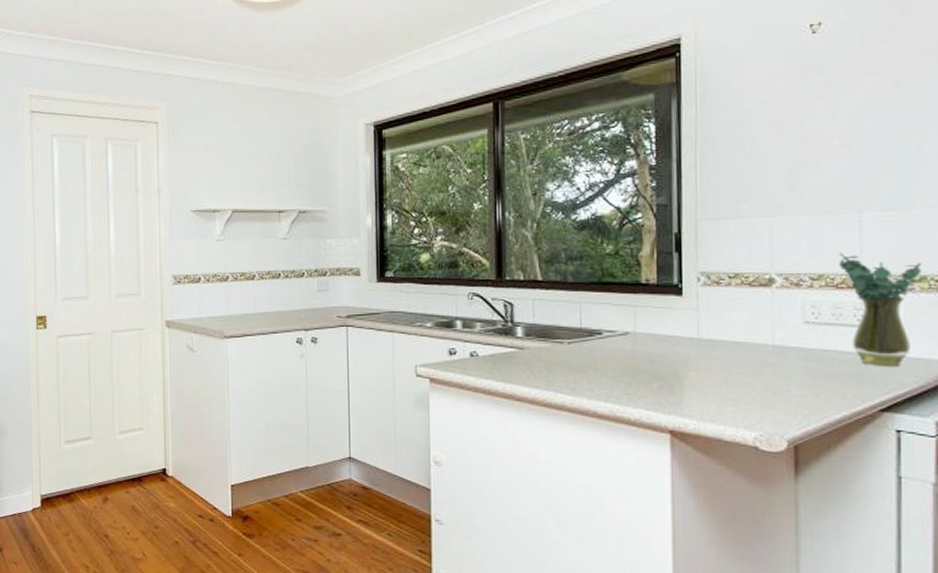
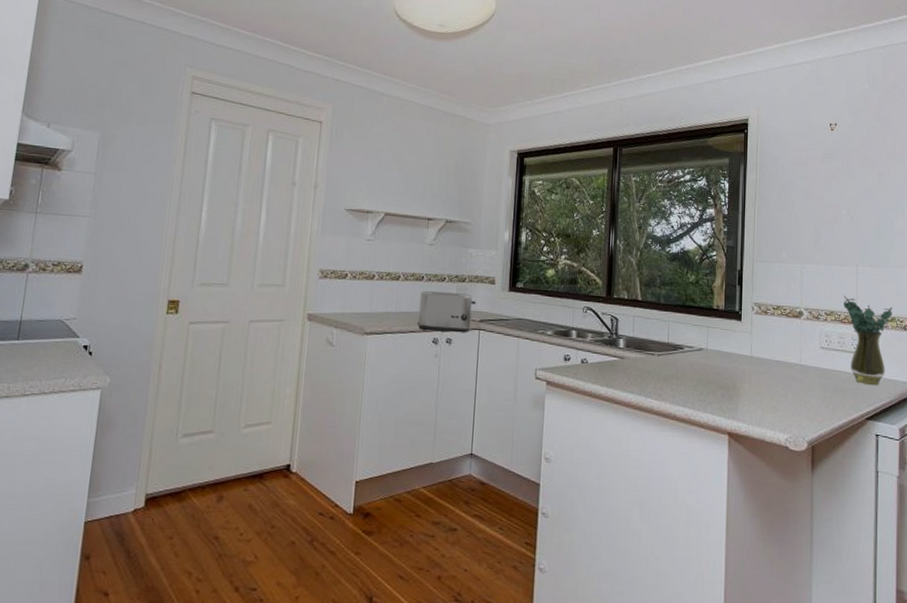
toaster: none [278,287,340,331] -> present [417,290,476,333]

